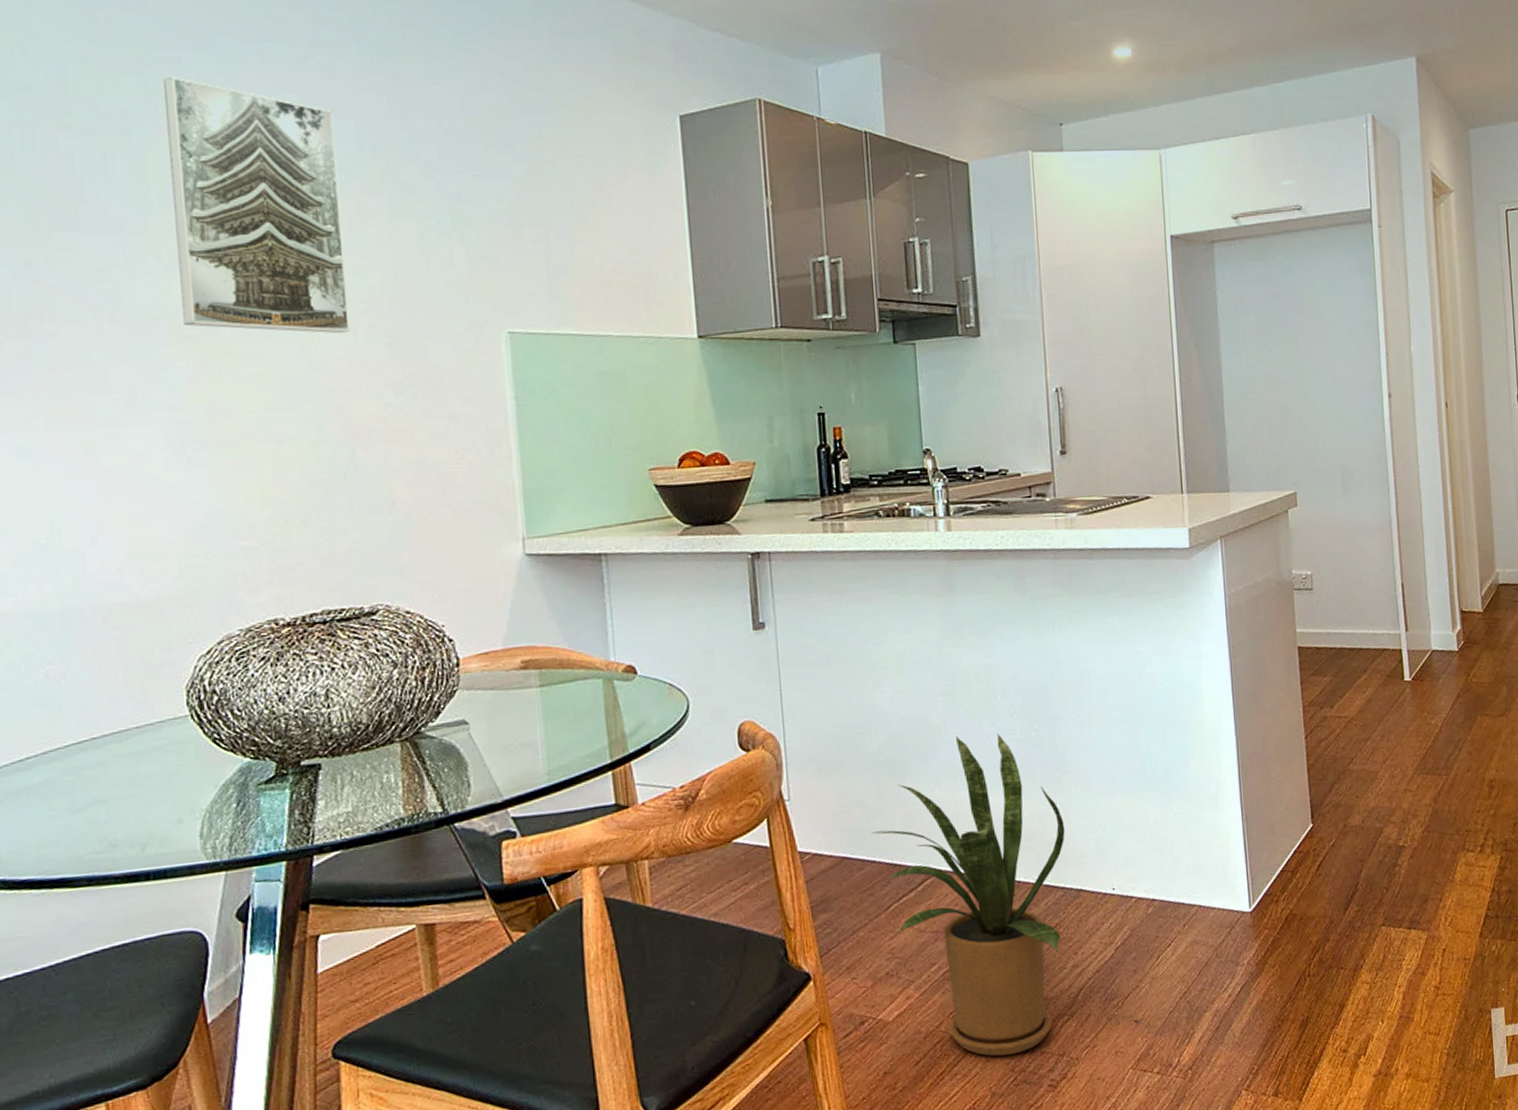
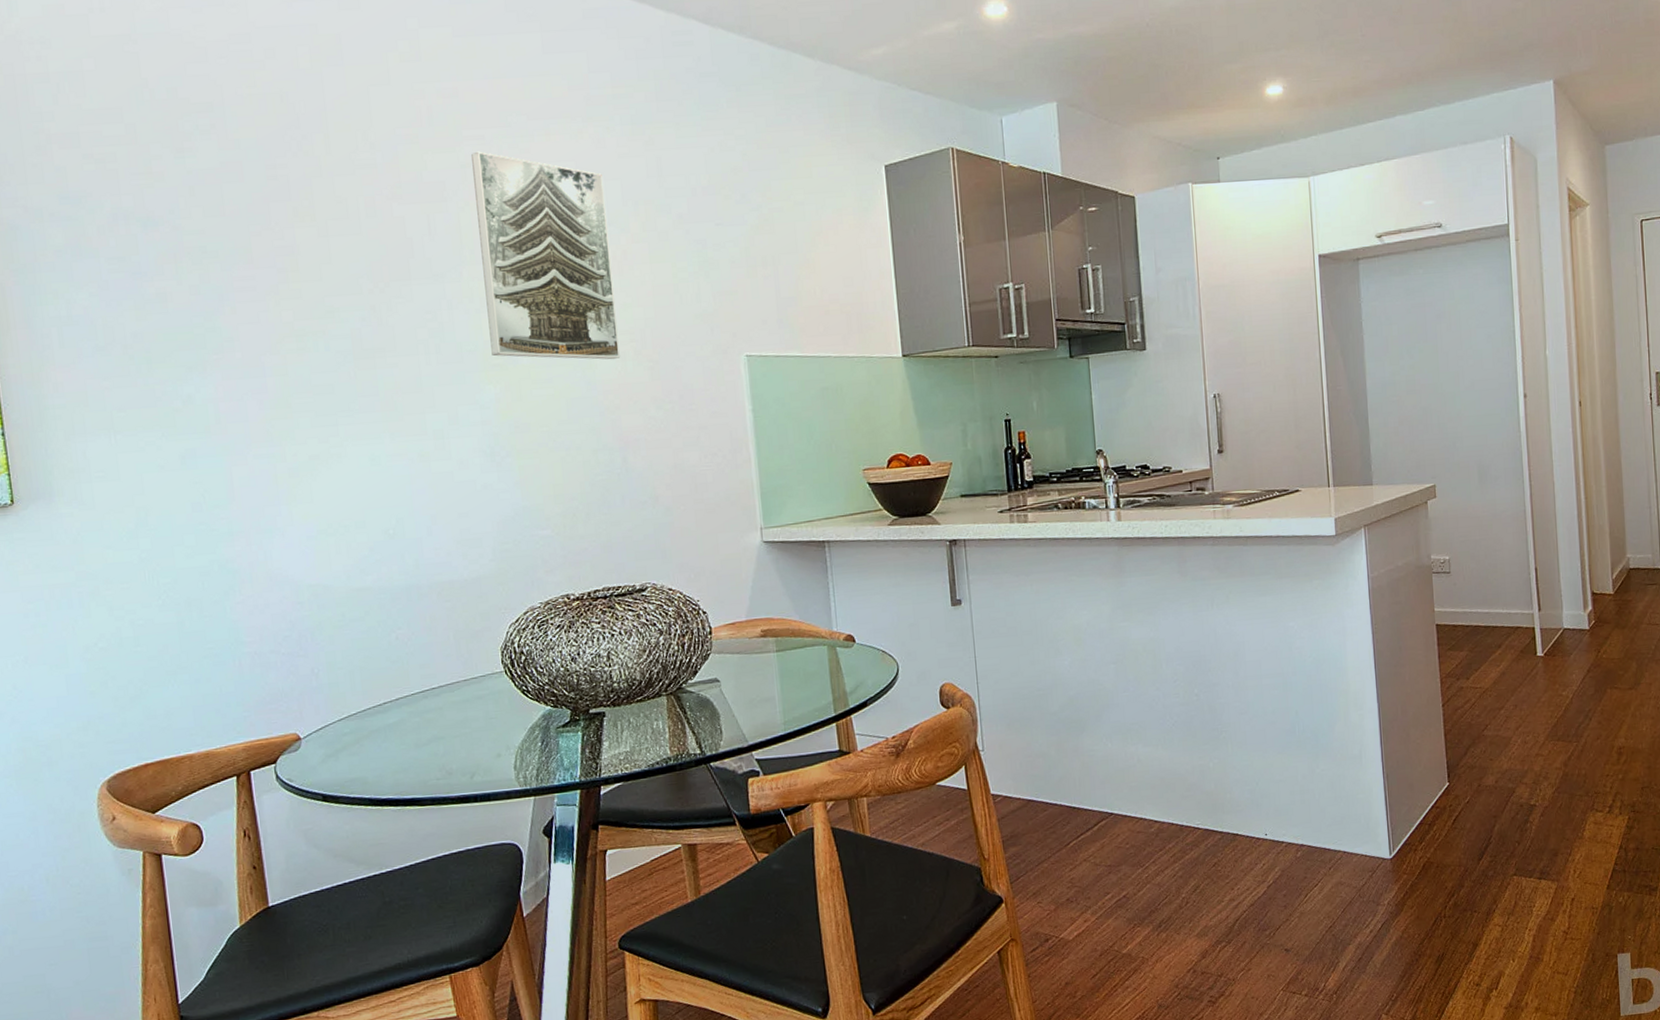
house plant: present [871,734,1065,1057] -> none [1053,697,1223,974]

